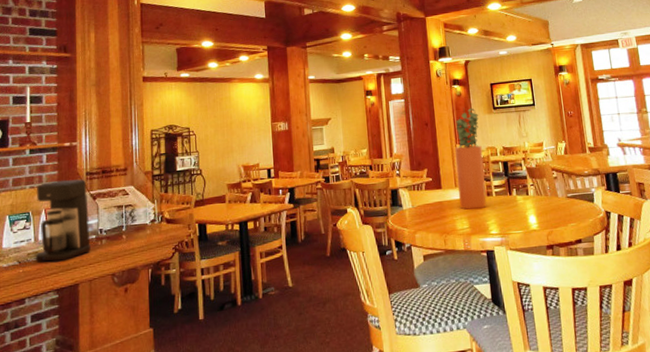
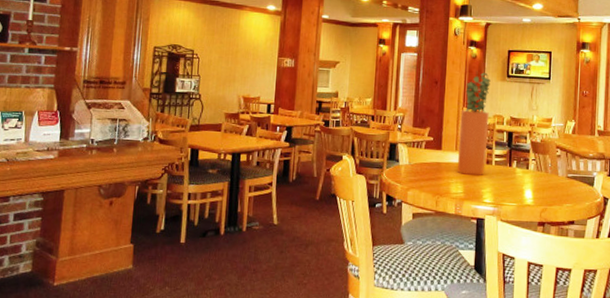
coffee maker: present [35,179,91,262] -> none [23,83,83,166]

